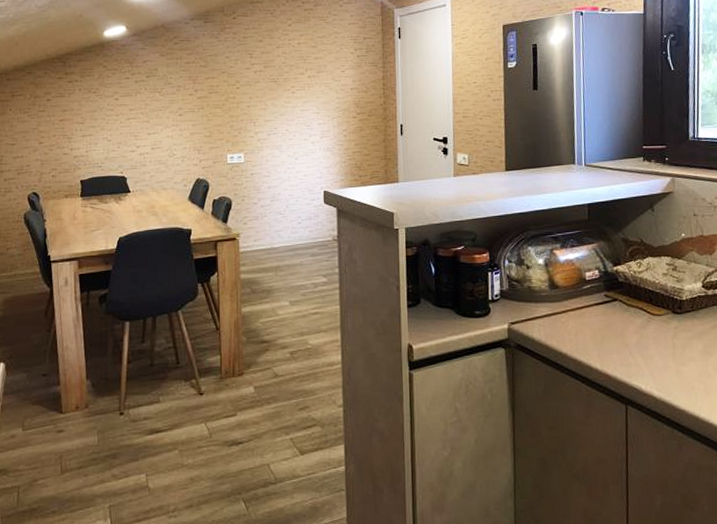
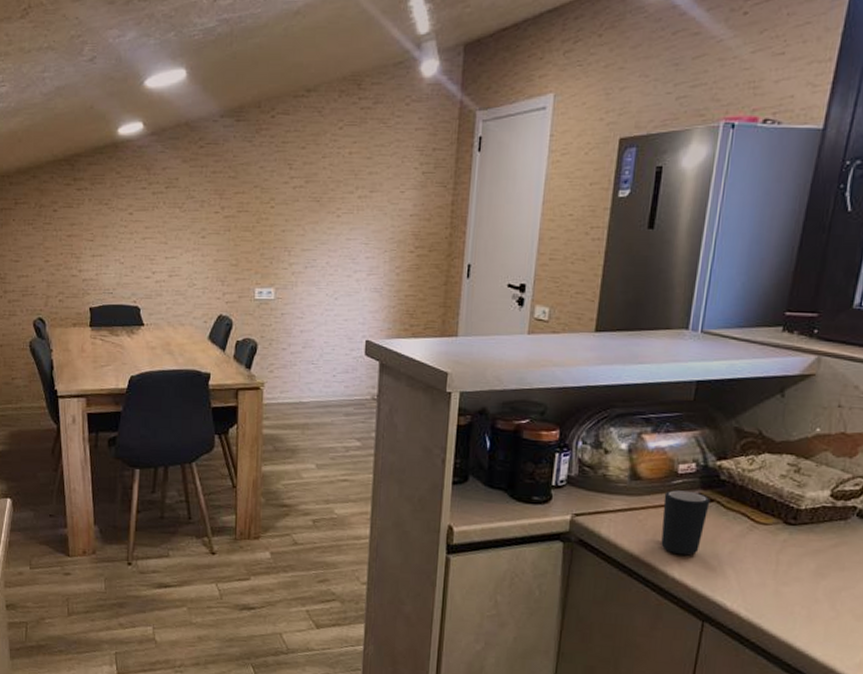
mug: none [578,294,615,349] -> present [661,490,710,556]

